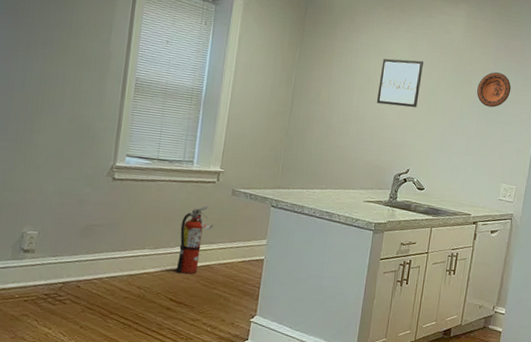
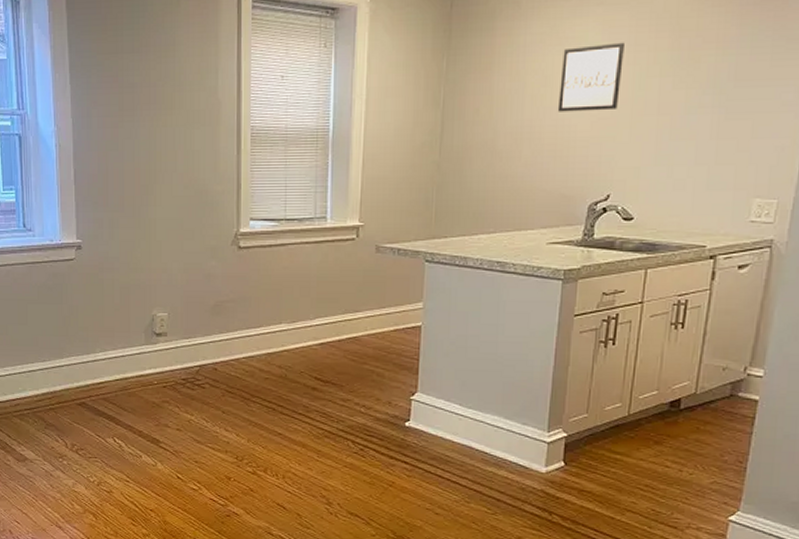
fire extinguisher: present [176,206,213,274] -> none [318,268,357,349]
decorative plate: present [477,72,511,108] -> none [710,39,767,92]

